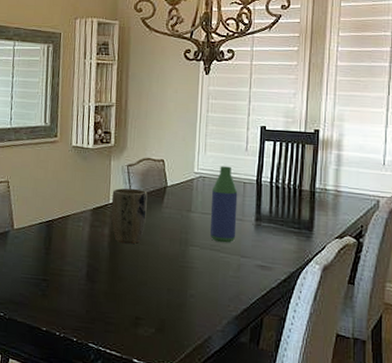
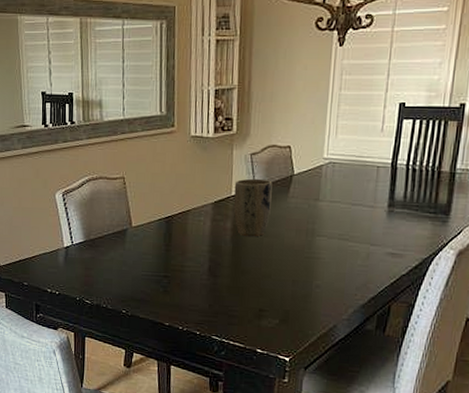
bottle: present [209,166,238,243] -> none [338,149,371,232]

